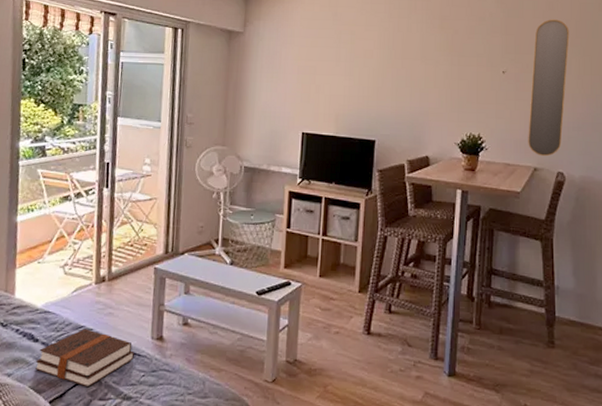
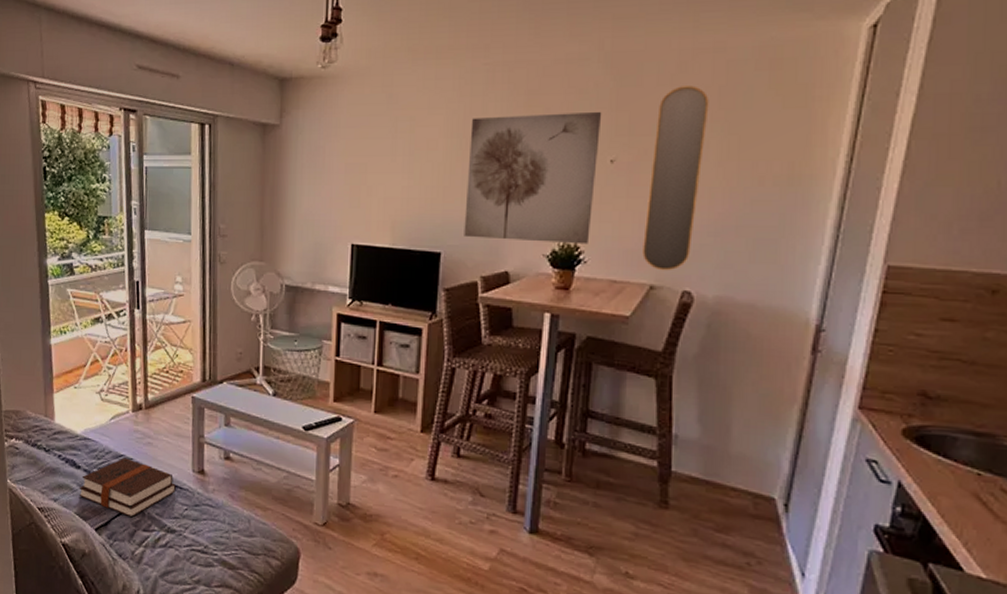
wall art: none [394,34,496,135] -> present [464,111,602,245]

